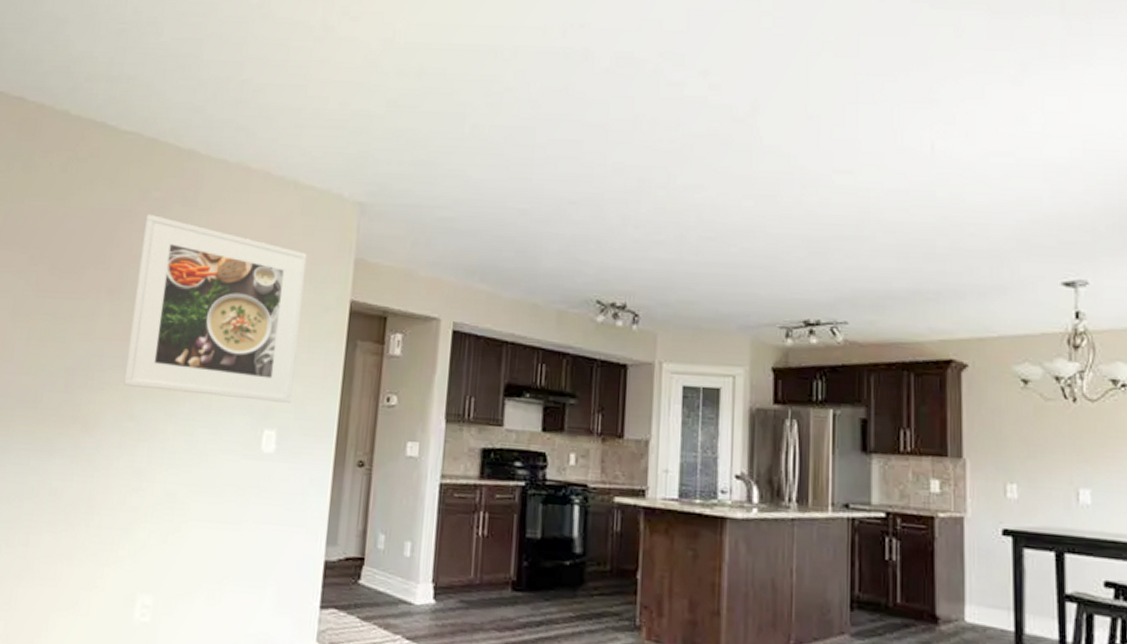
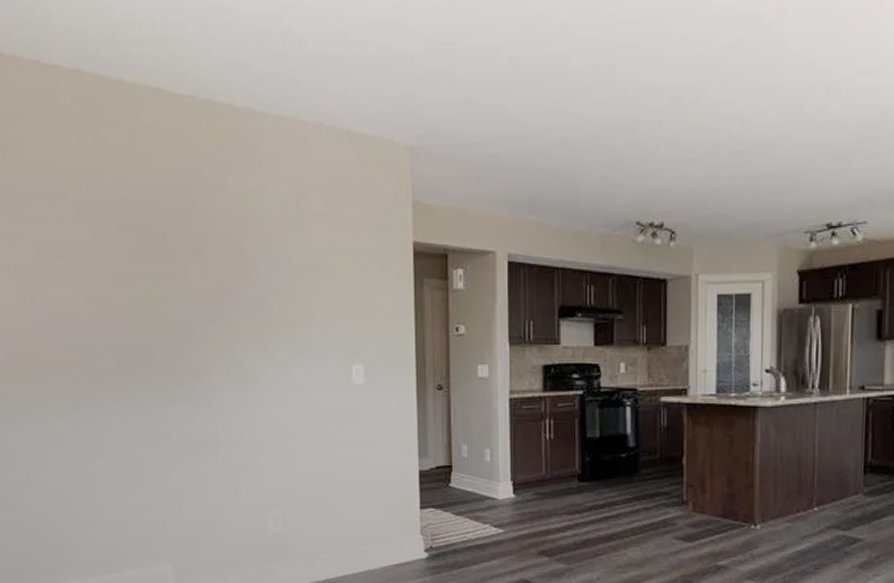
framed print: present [123,215,307,403] -> none [215,176,372,340]

